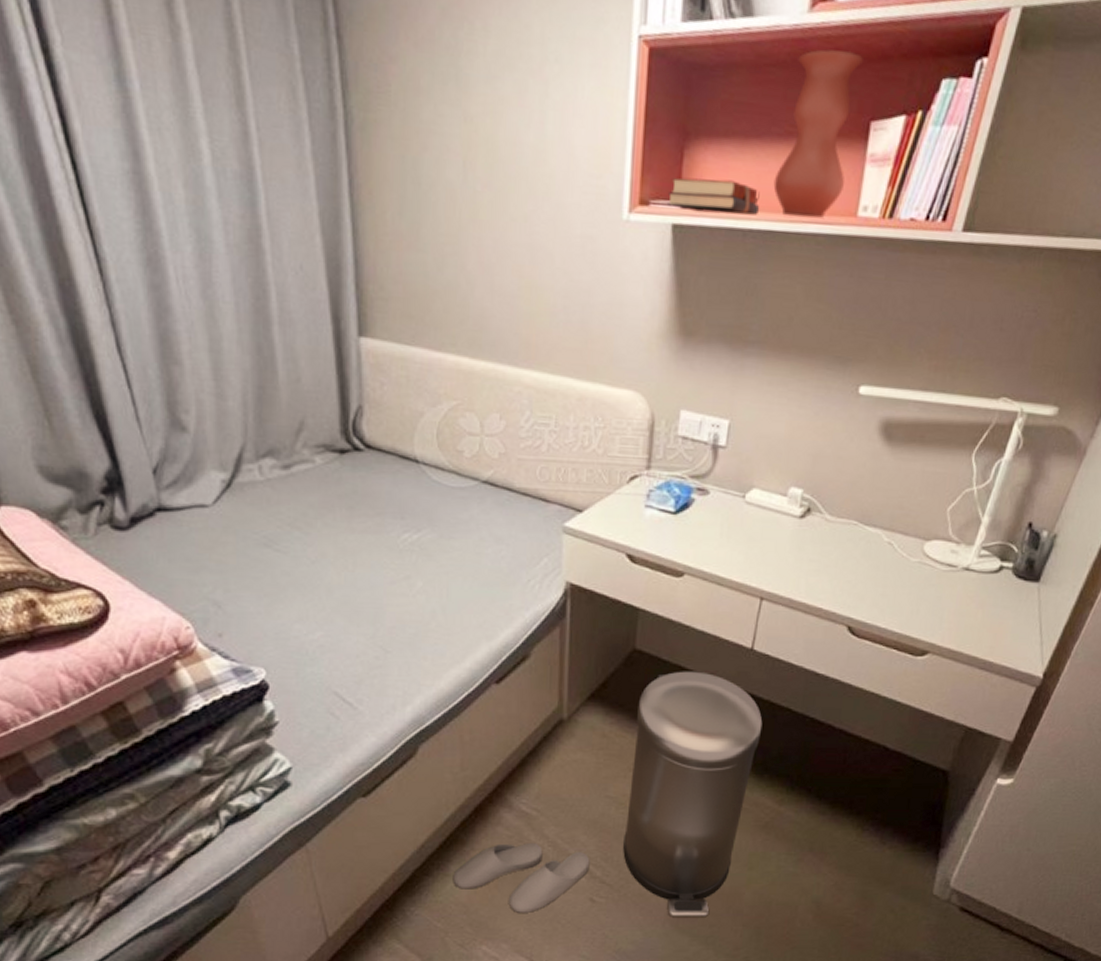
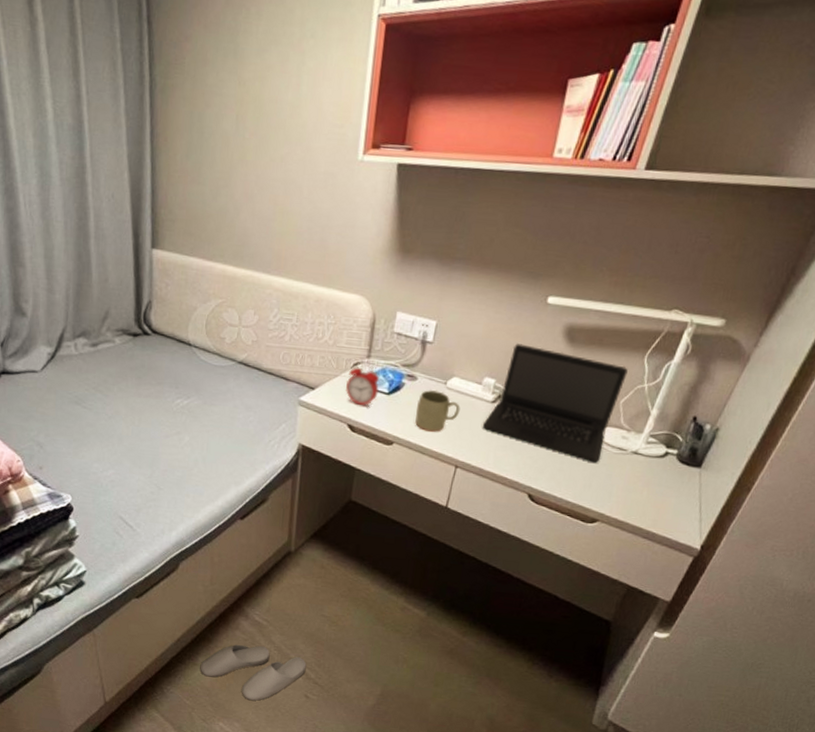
alarm clock: none [622,475,664,531] -> present [346,362,380,407]
pedal bin: present [623,671,763,918] -> none [333,520,452,721]
books: present [666,177,760,216] -> none [394,126,471,157]
mug: none [709,505,763,557] -> present [415,389,460,432]
vase: present [773,49,865,219] -> none [482,21,566,159]
laptop: none [791,443,954,584] -> present [483,342,628,463]

